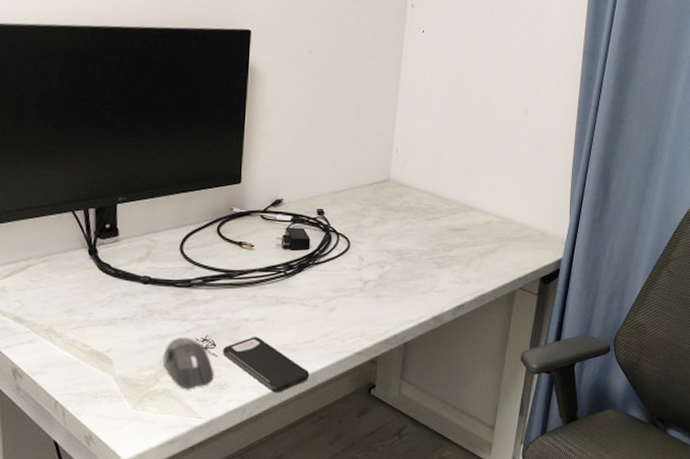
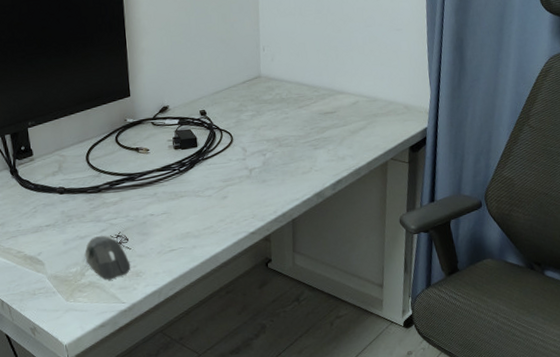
phone: present [222,337,310,393] -> none [134,228,213,275]

